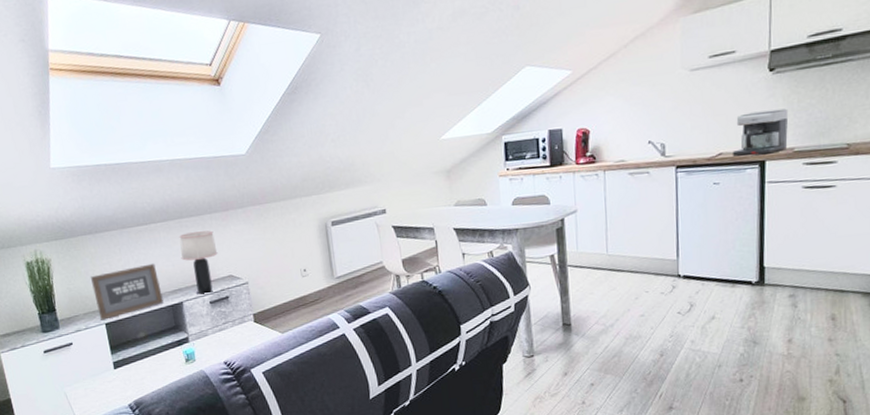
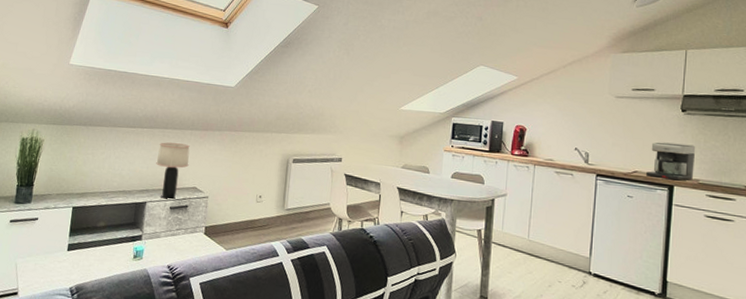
picture frame: present [90,263,164,320] -> none [70,162,132,204]

